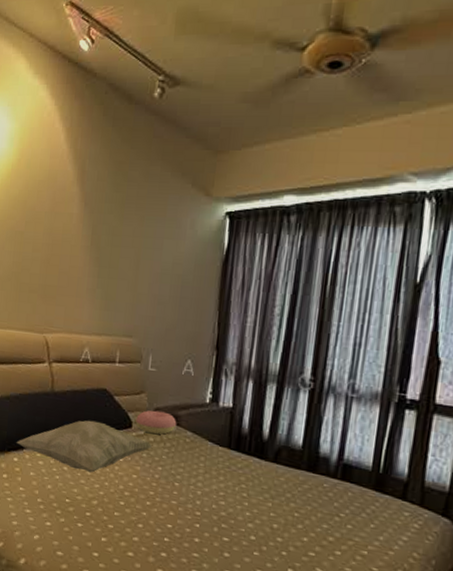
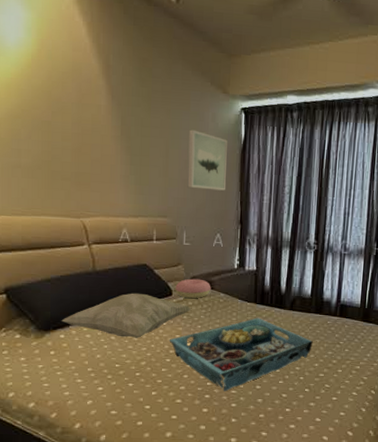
serving tray: none [124,466,302,553] -> present [169,317,313,392]
wall art: none [157,238,207,309] -> present [187,129,227,191]

